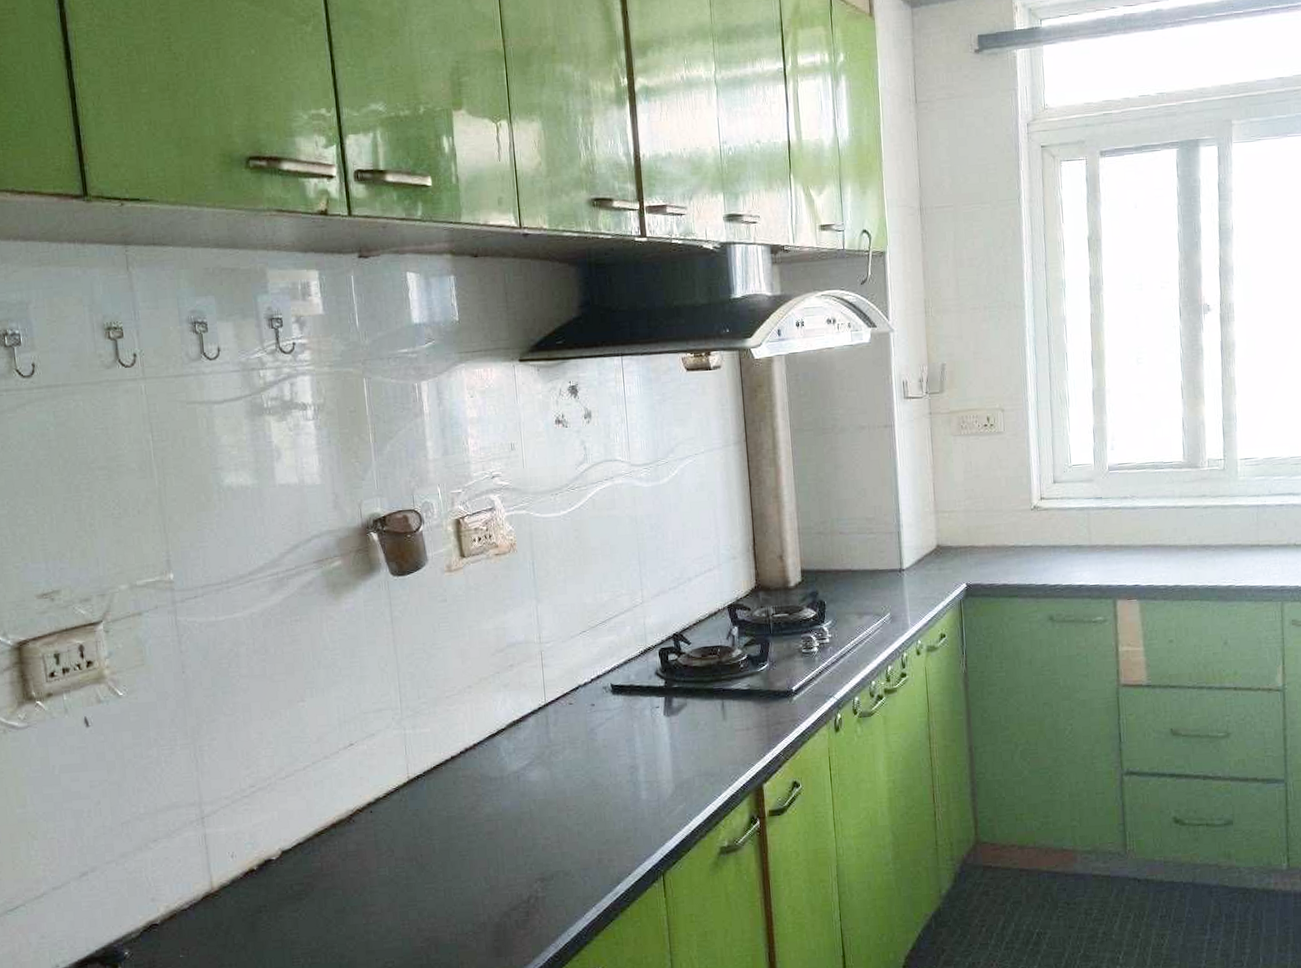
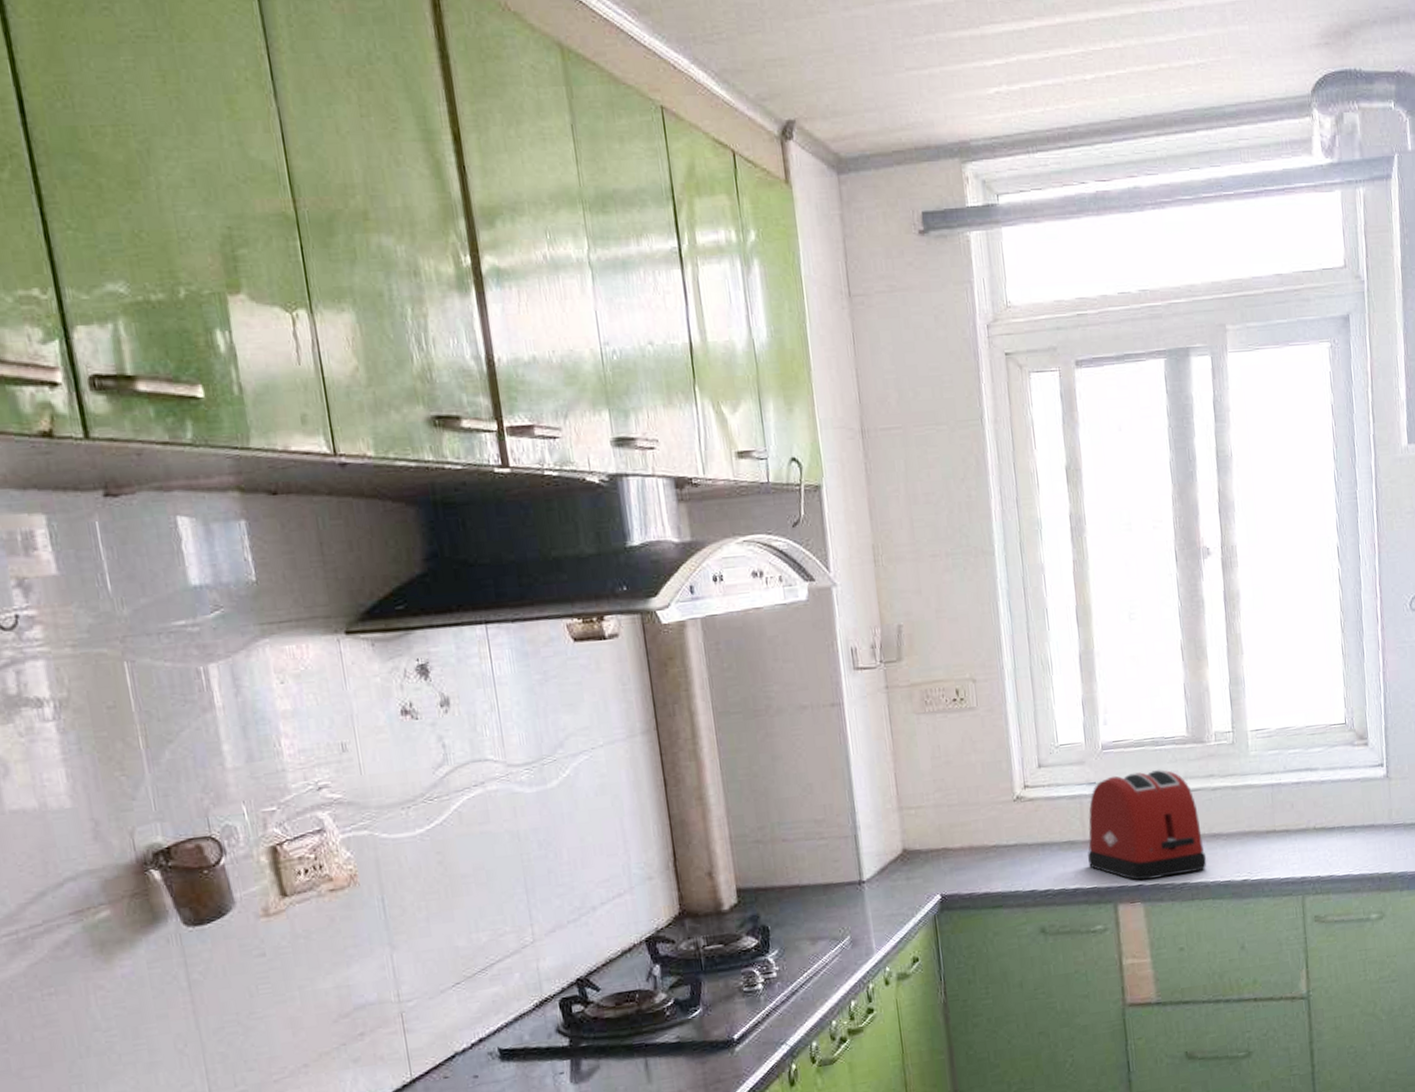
toaster: none [1092,489,1197,581] -> present [1087,770,1207,881]

